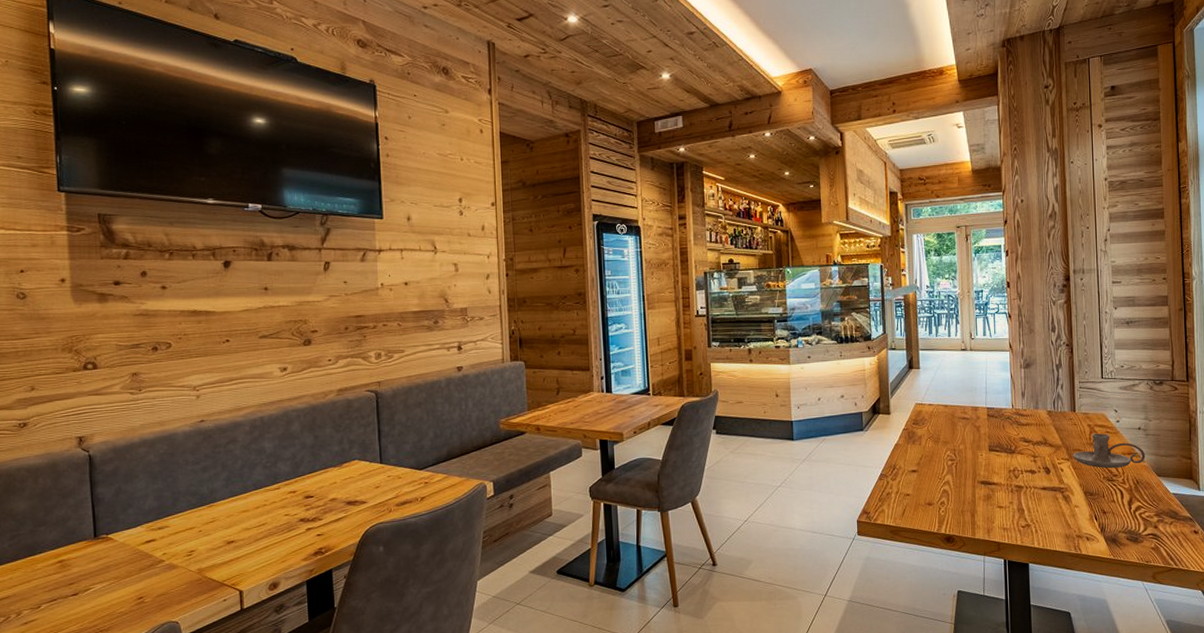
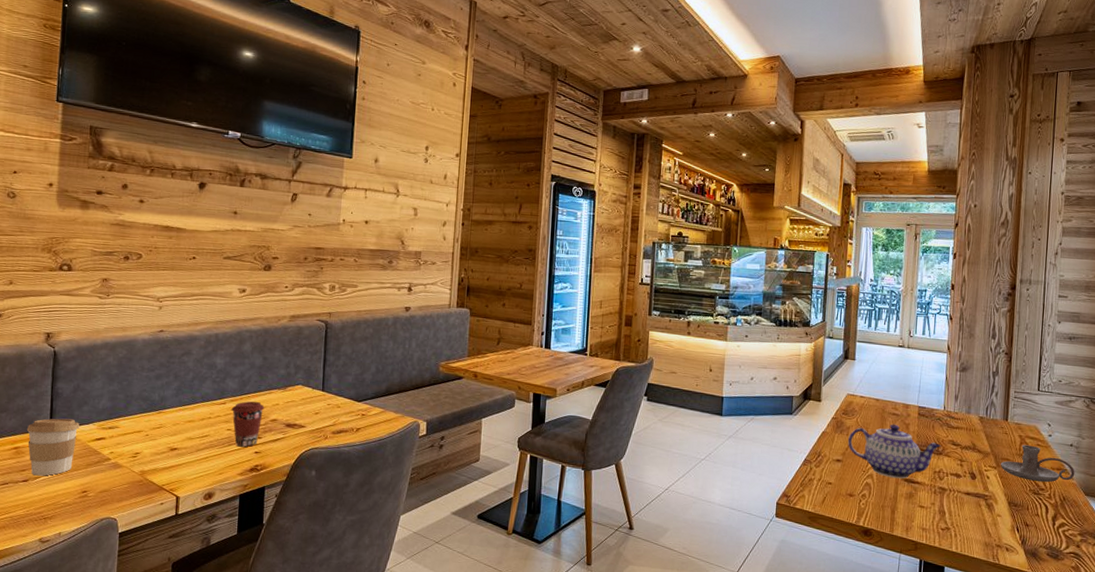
coffee cup: none [69,524,126,588] -> present [26,418,79,476]
coffee cup: none [286,482,322,532] -> present [231,401,265,447]
teapot: none [921,428,1013,482] -> present [848,424,941,479]

